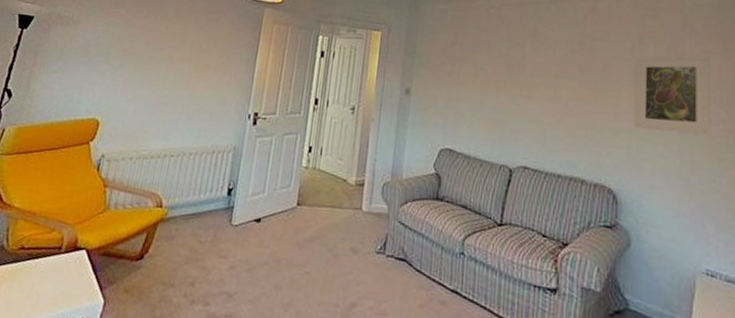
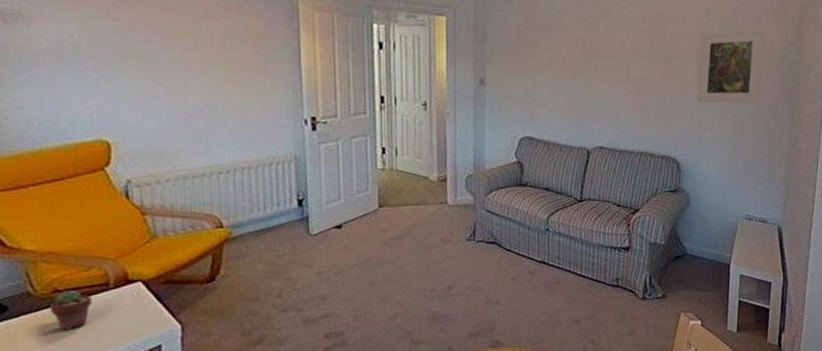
potted succulent: none [12,249,46,289] -> present [49,290,93,331]

